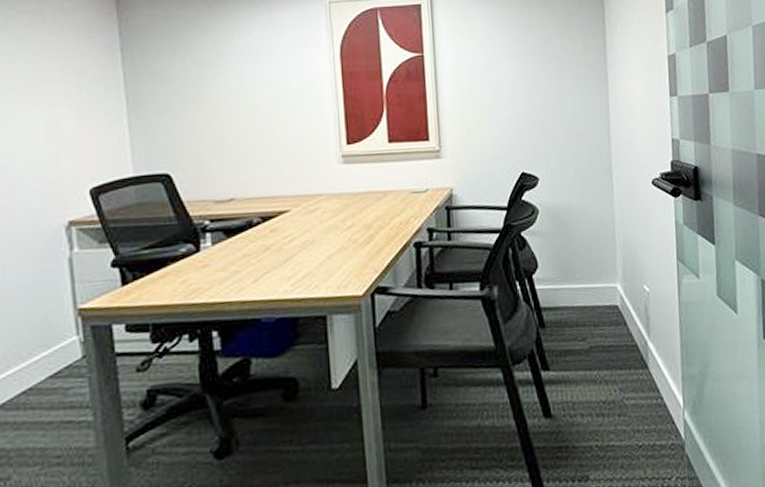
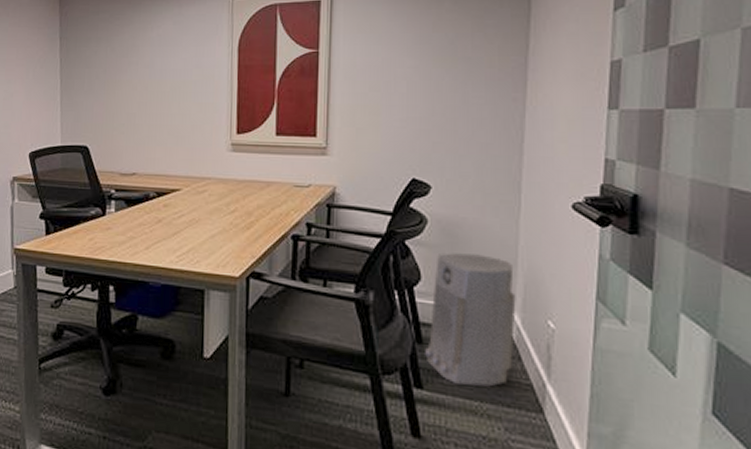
air purifier: none [548,235,620,359] -> present [425,253,516,387]

